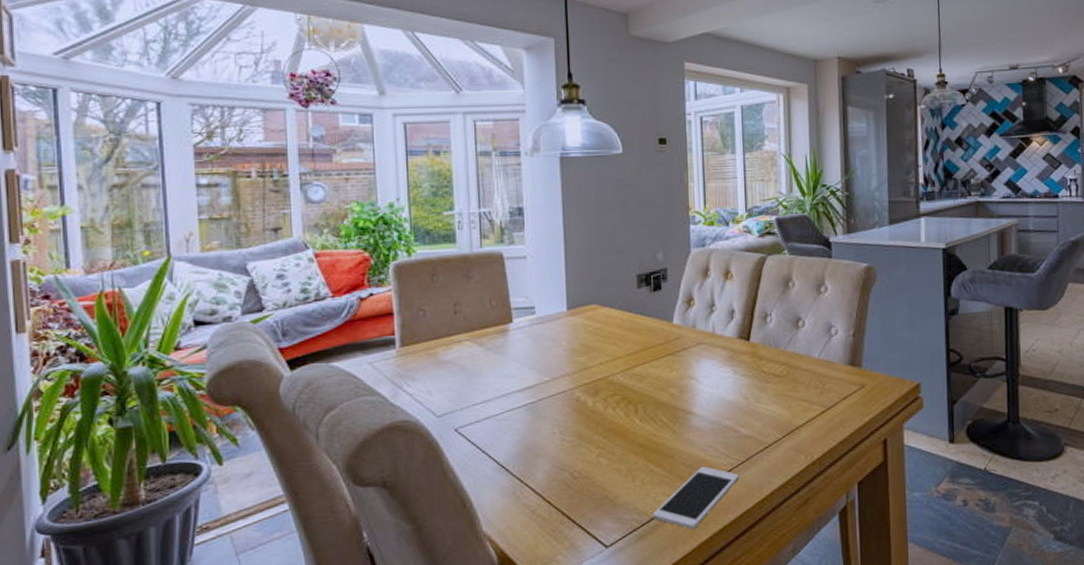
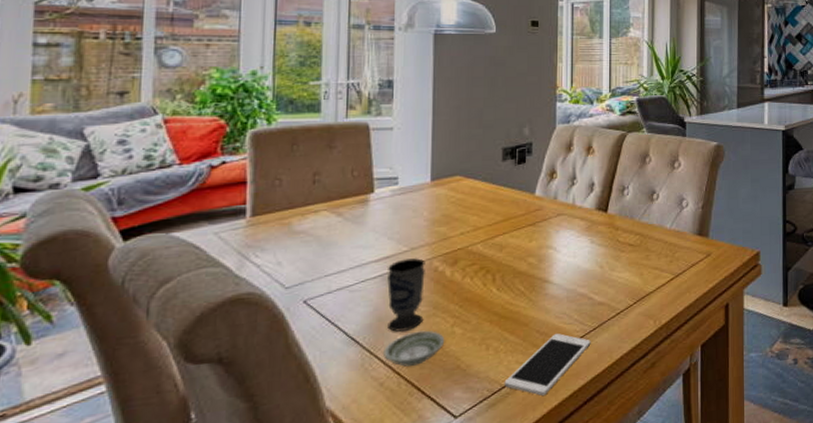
cup: none [531,388,569,461] -> present [387,258,425,332]
saucer: none [533,460,592,495] -> present [384,330,445,367]

